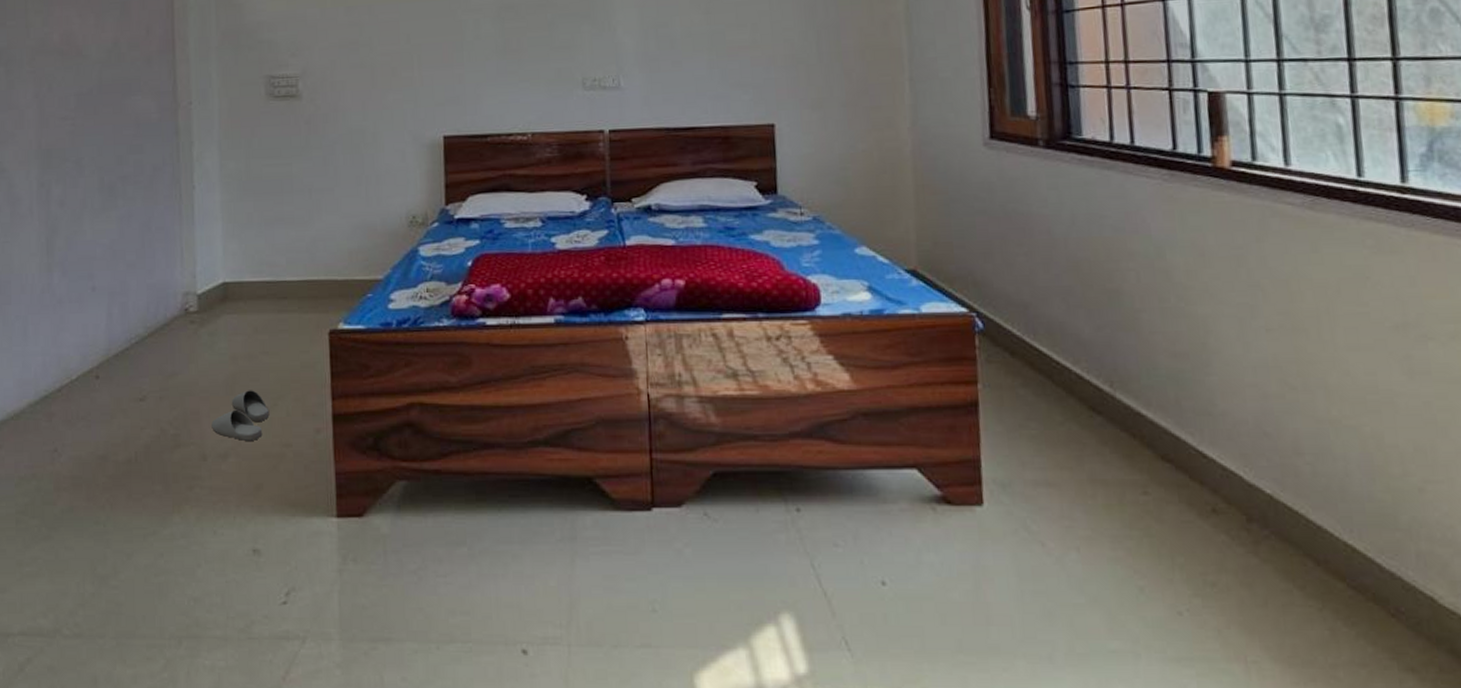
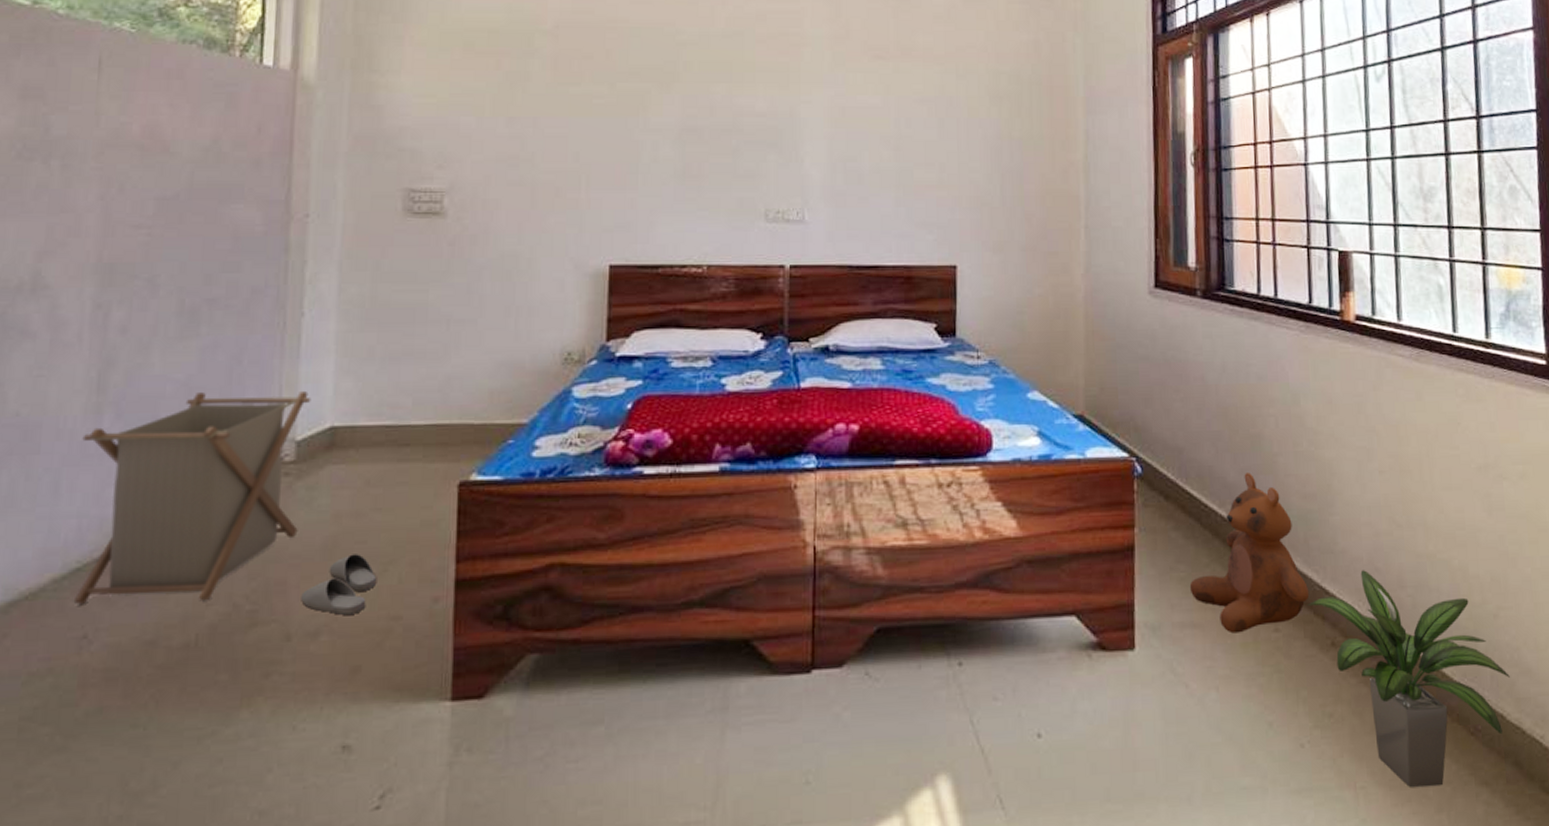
laundry basket: none [40,251,206,426] -> present [75,390,312,605]
teddy bear: none [1042,329,1184,494] -> present [1189,473,1310,634]
potted plant: none [1181,434,1442,668] -> present [1307,570,1510,787]

